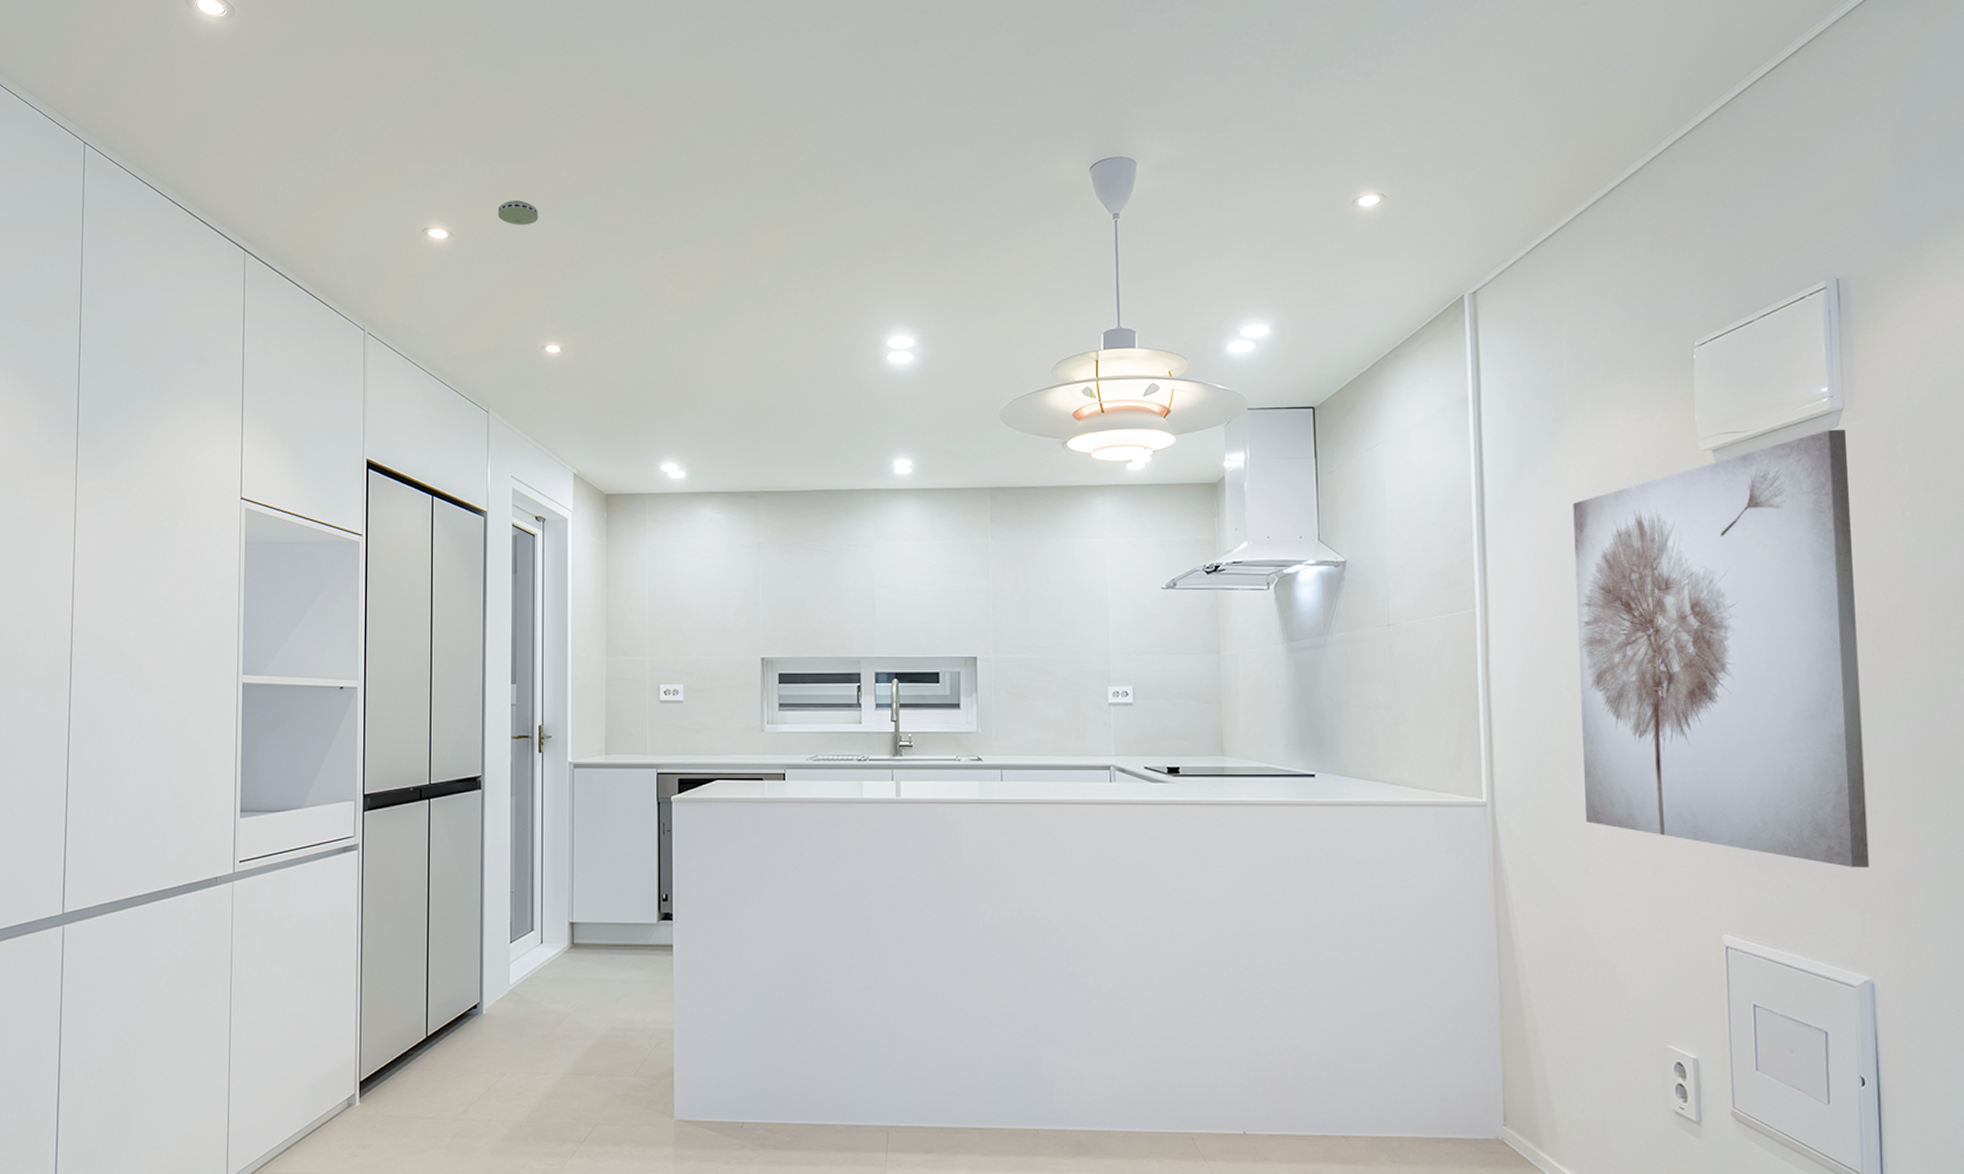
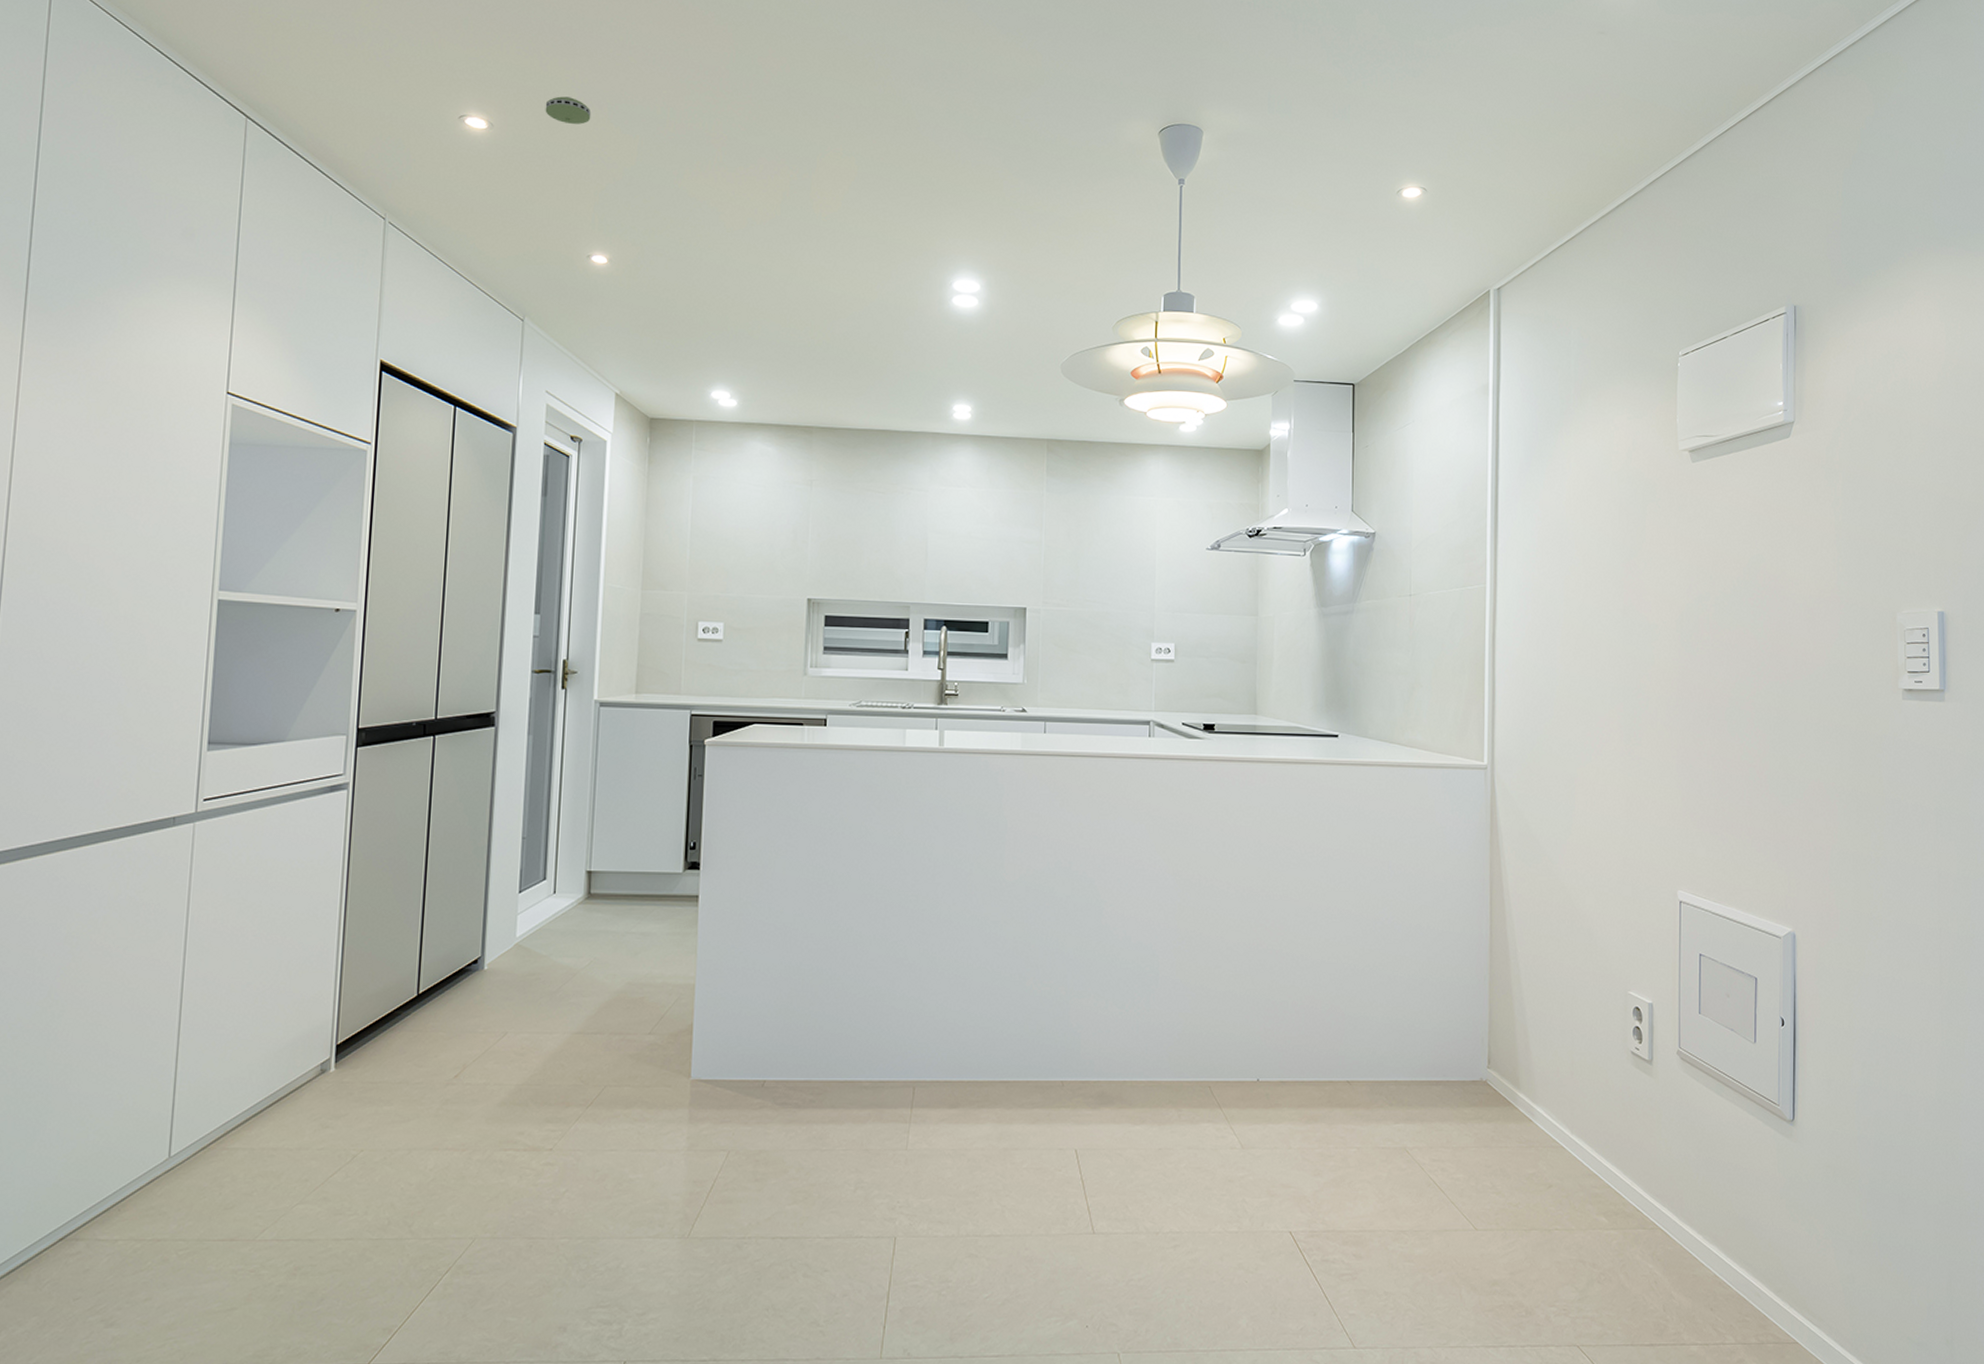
wall art: present [1573,429,1870,868] -> none [1570,439,1797,831]

